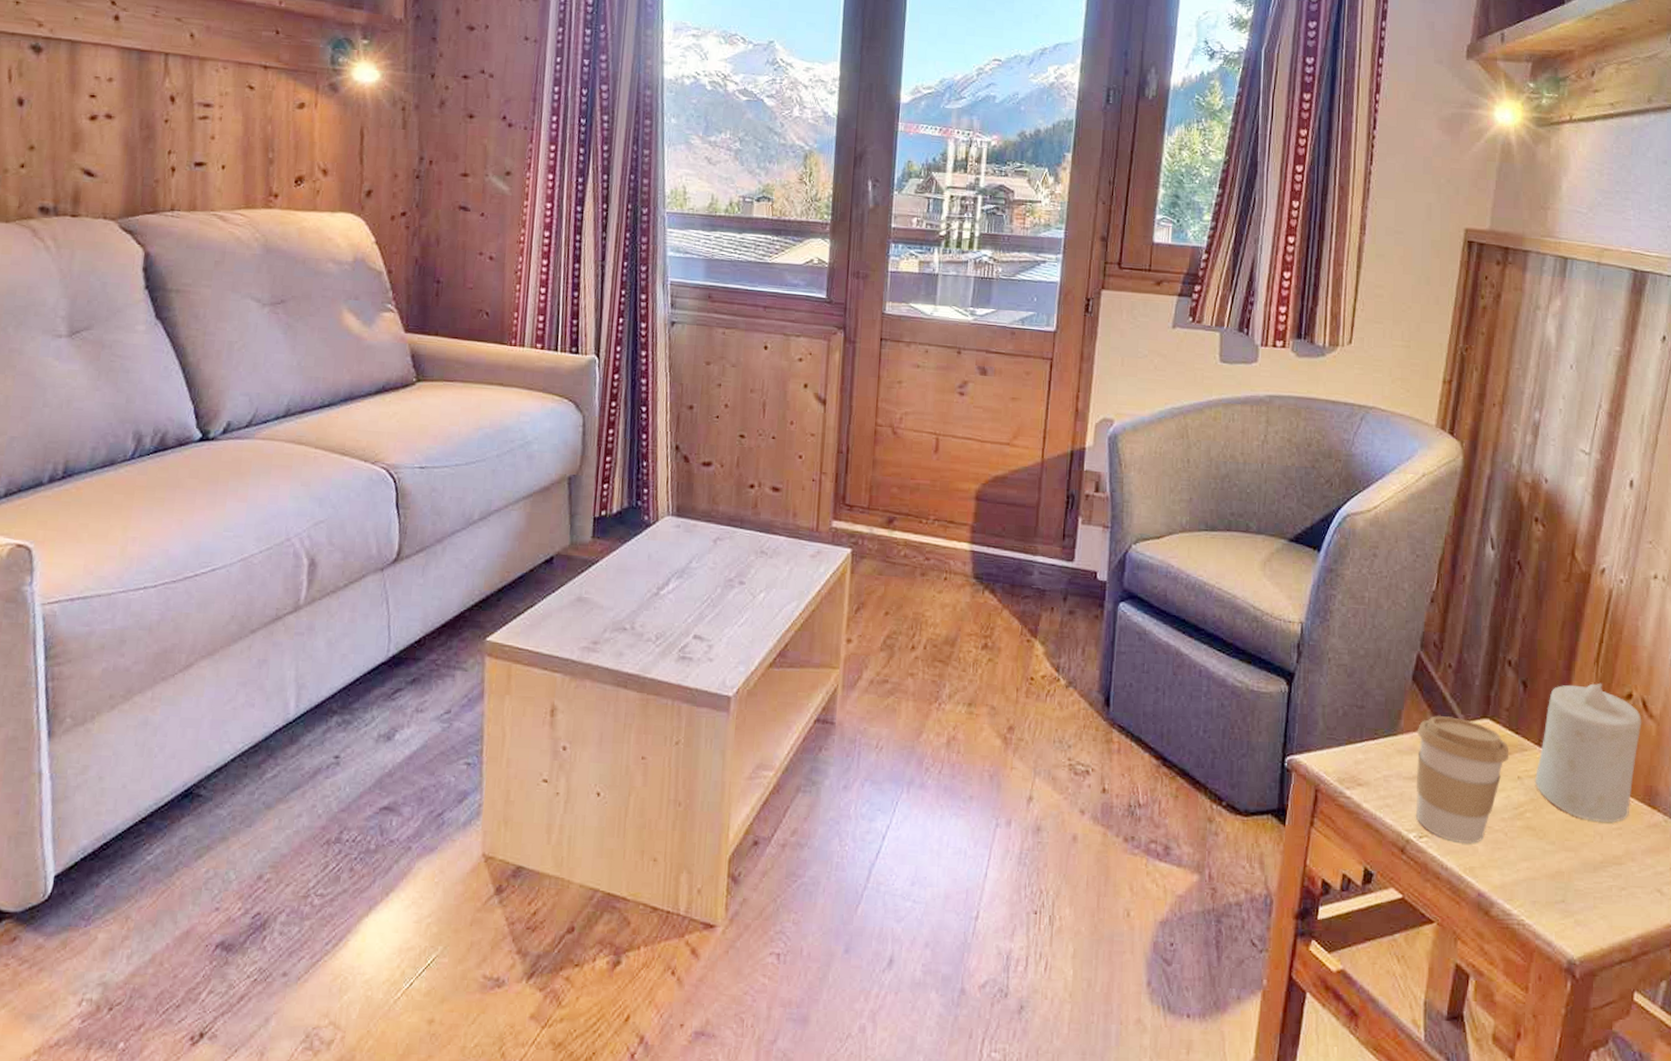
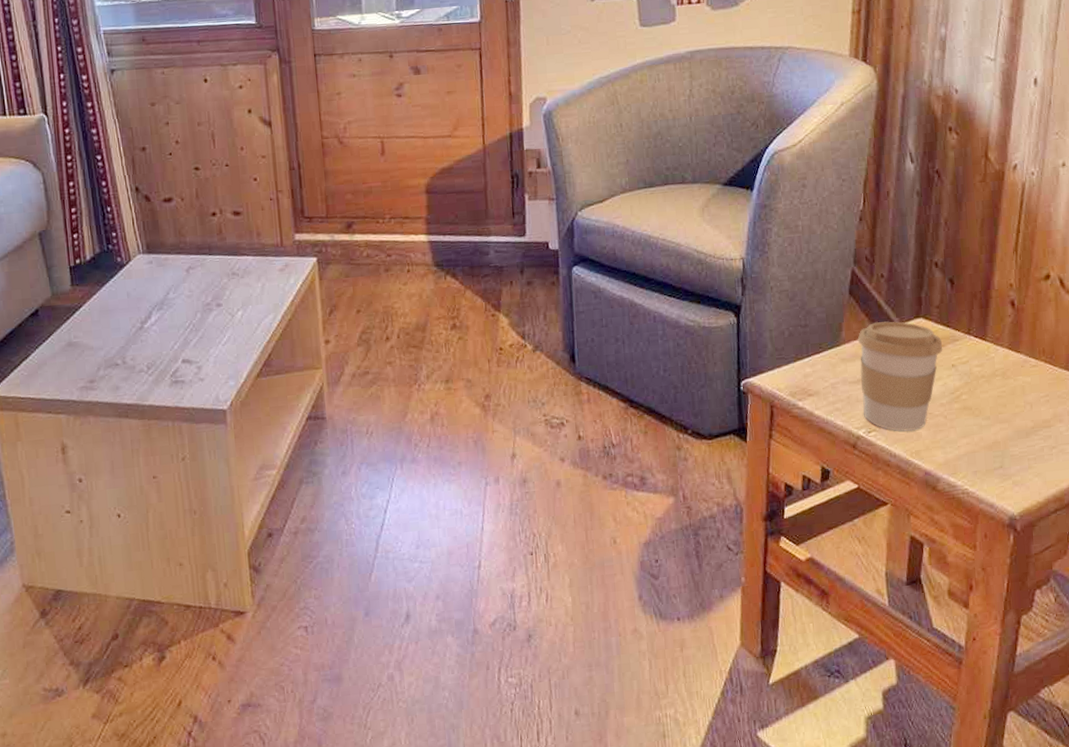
candle: present [1535,682,1642,822] -> none [968,269,1061,393]

